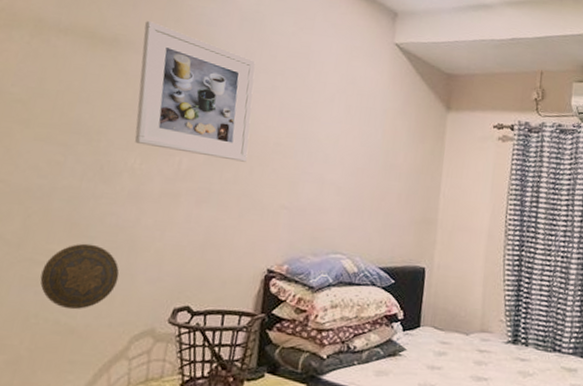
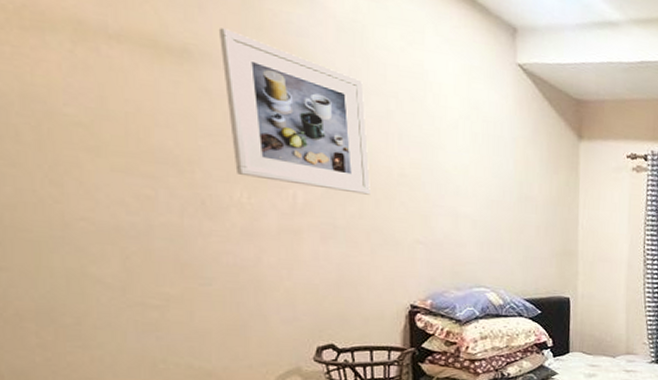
decorative plate: present [40,243,120,310] -> none [159,285,250,353]

